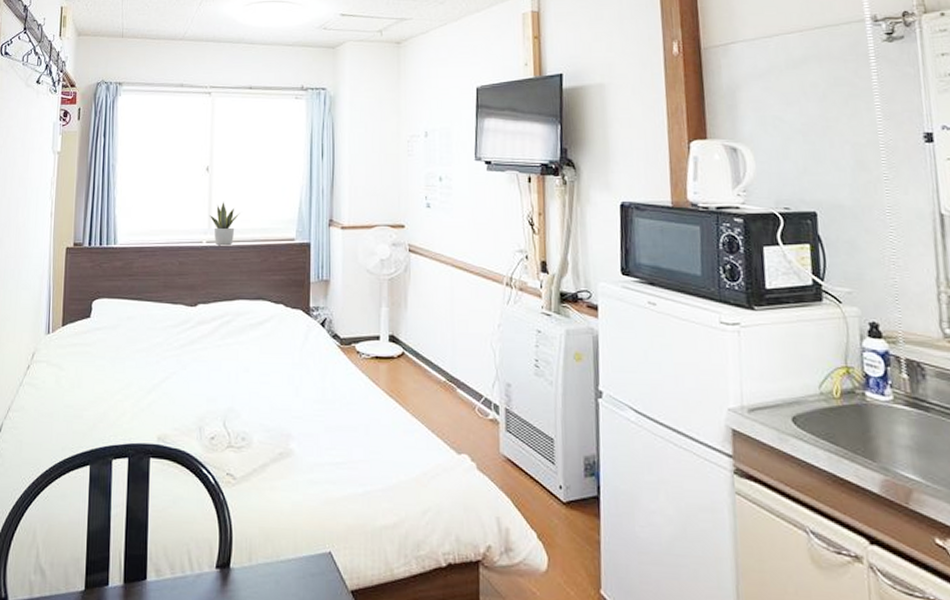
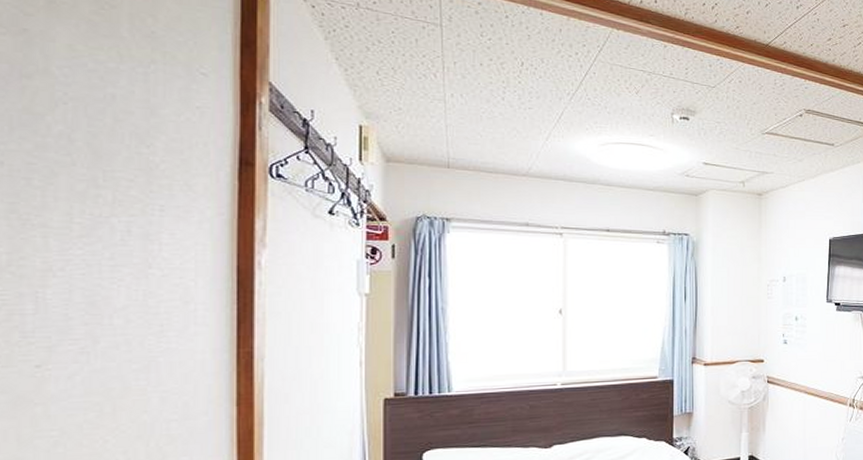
potted plant: present [210,202,240,246] -> none [564,344,599,388]

